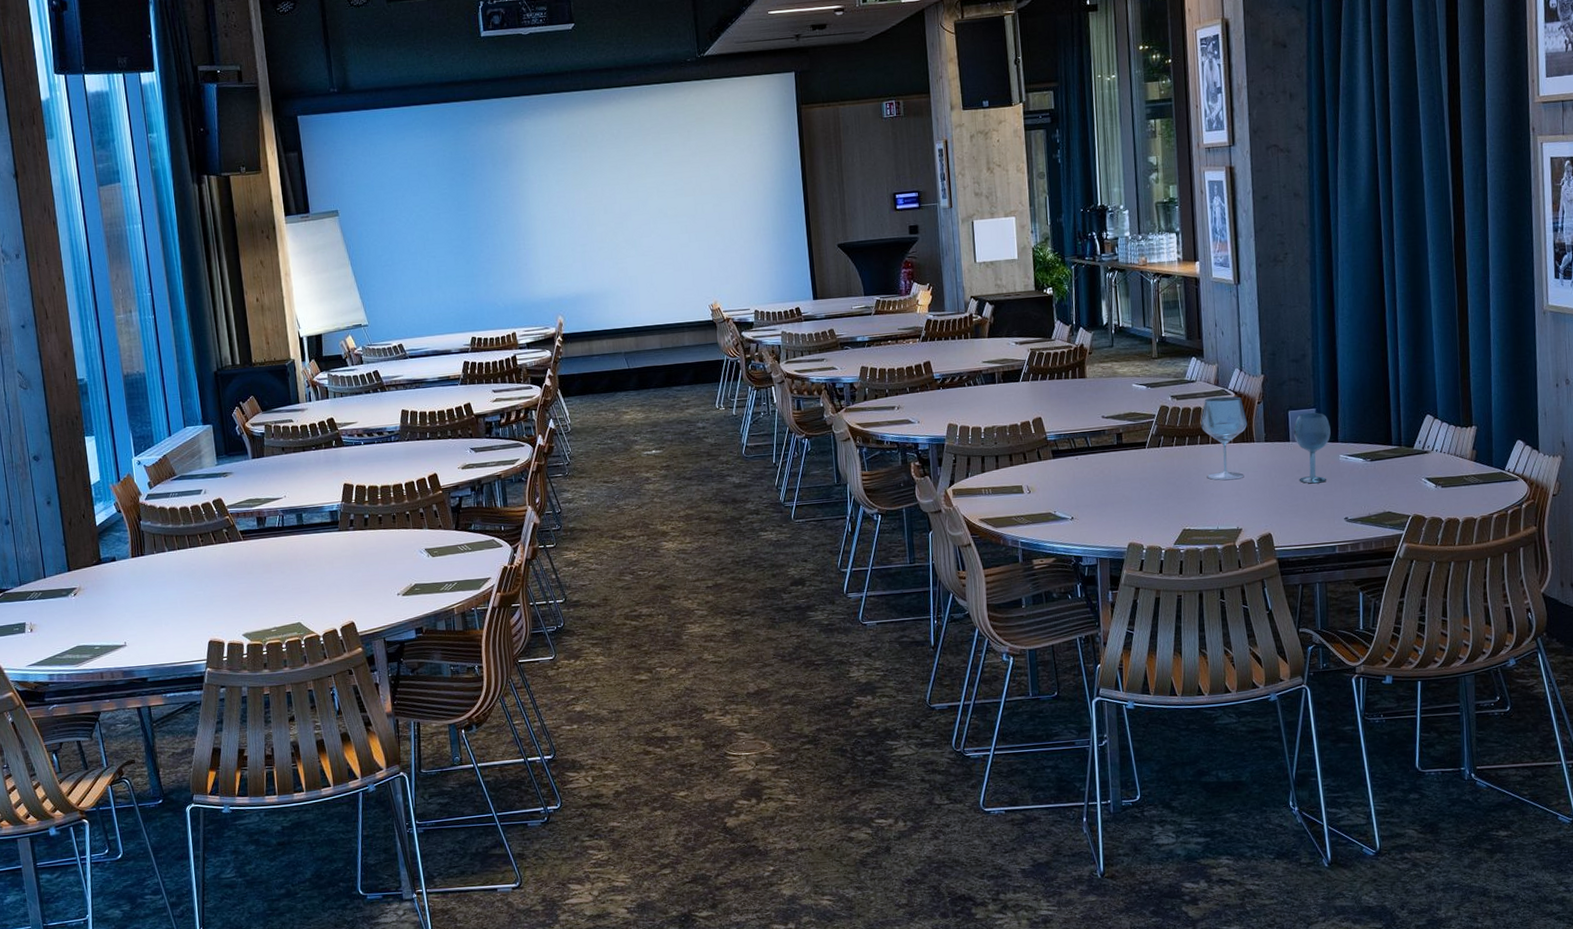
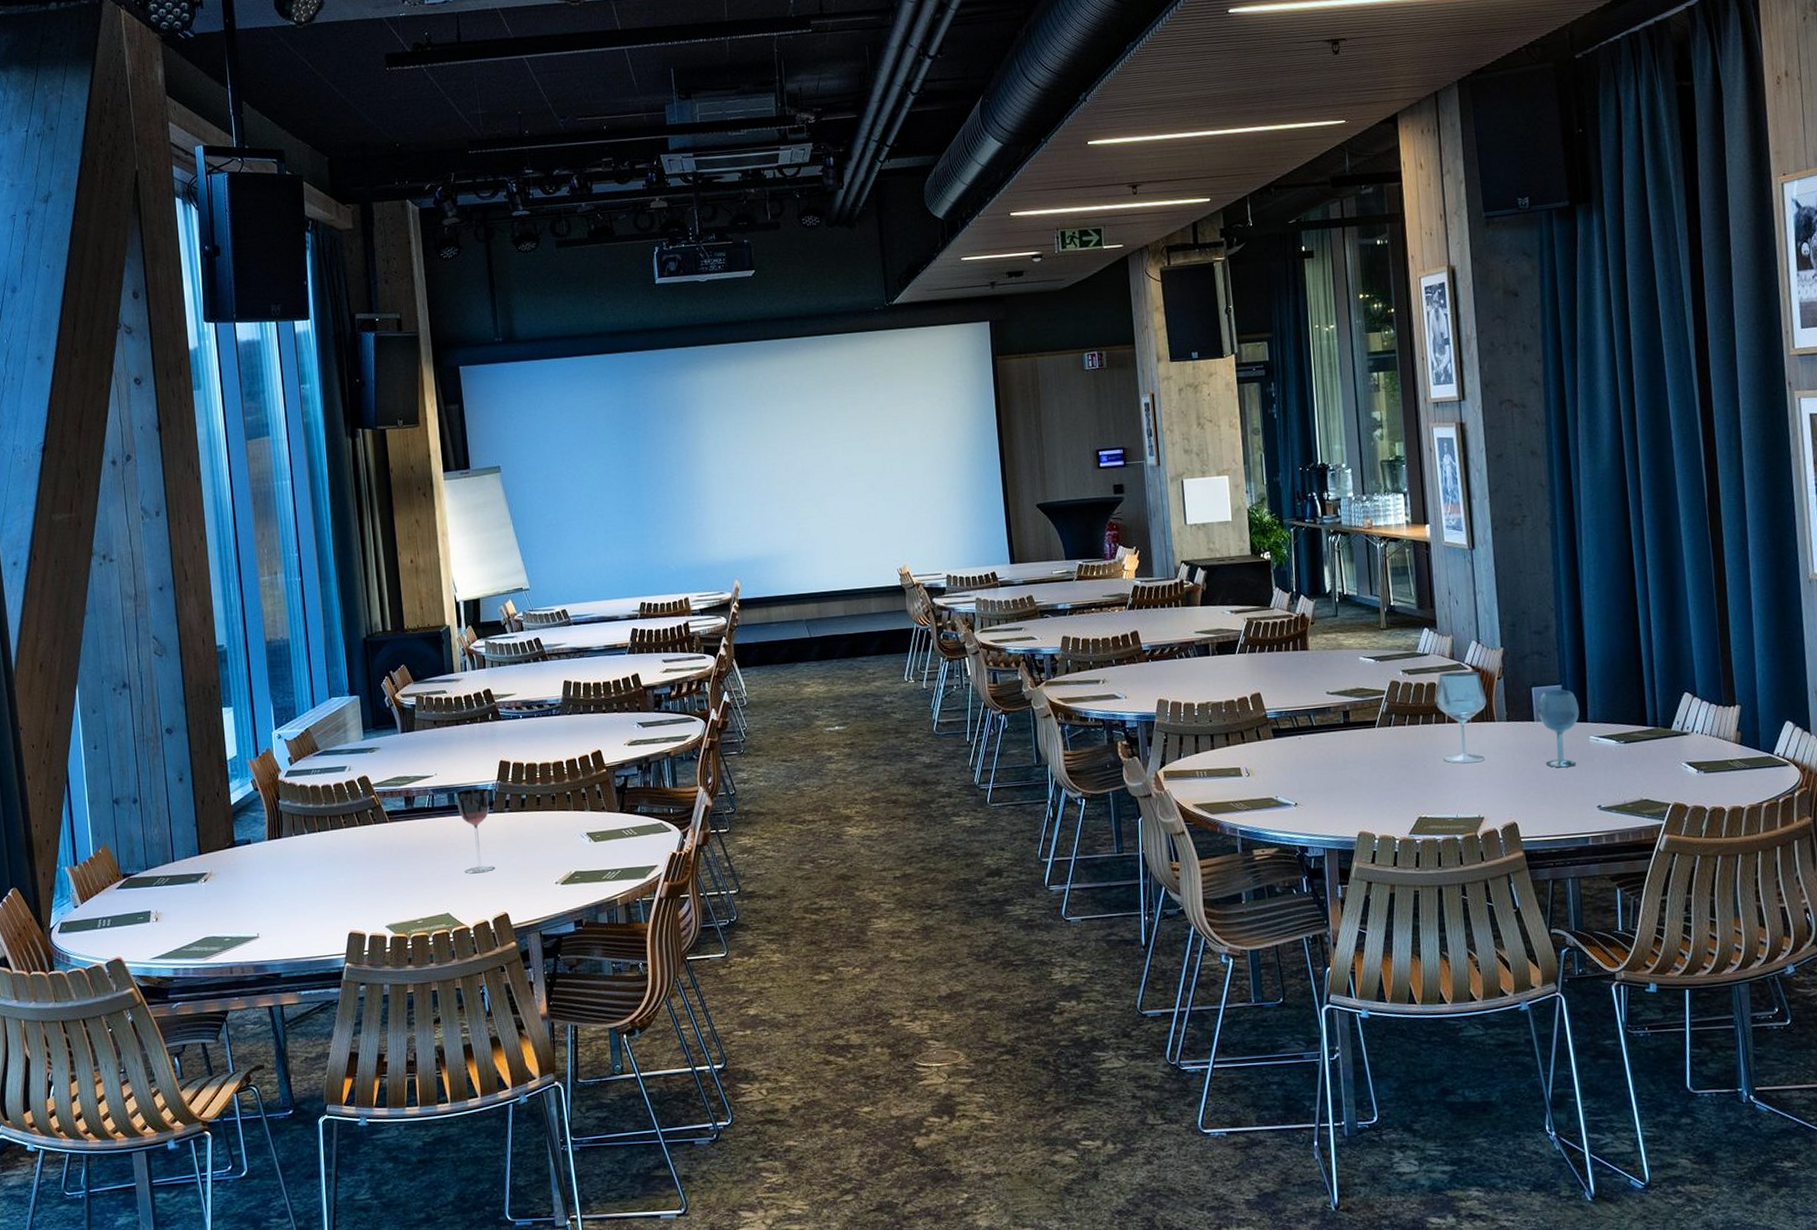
wineglass: none [304,508,342,587] -> present [456,788,496,874]

